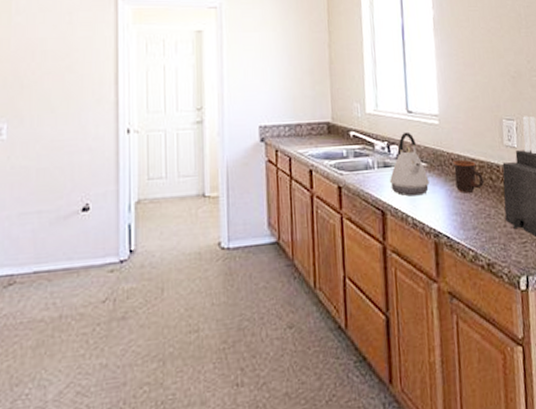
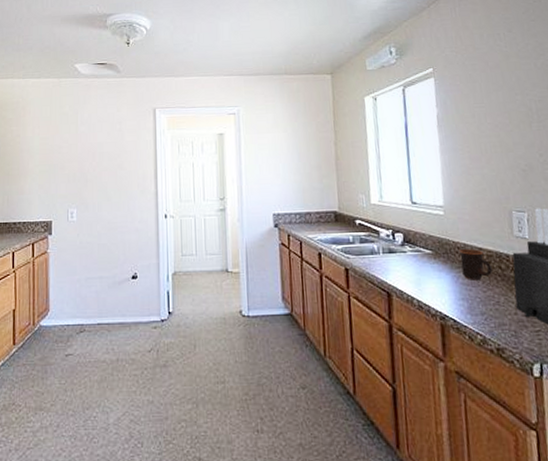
kettle: present [390,131,430,196] -> none [395,221,435,281]

